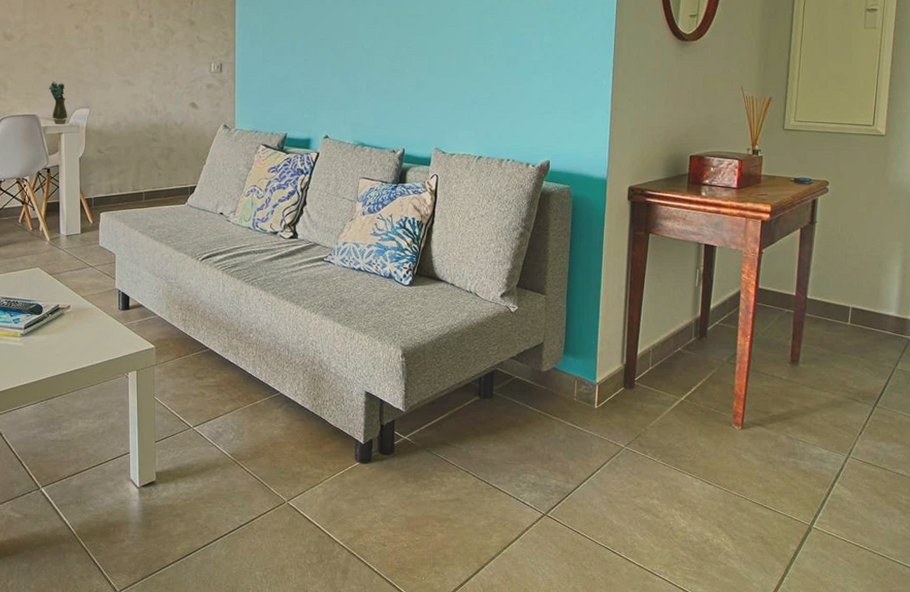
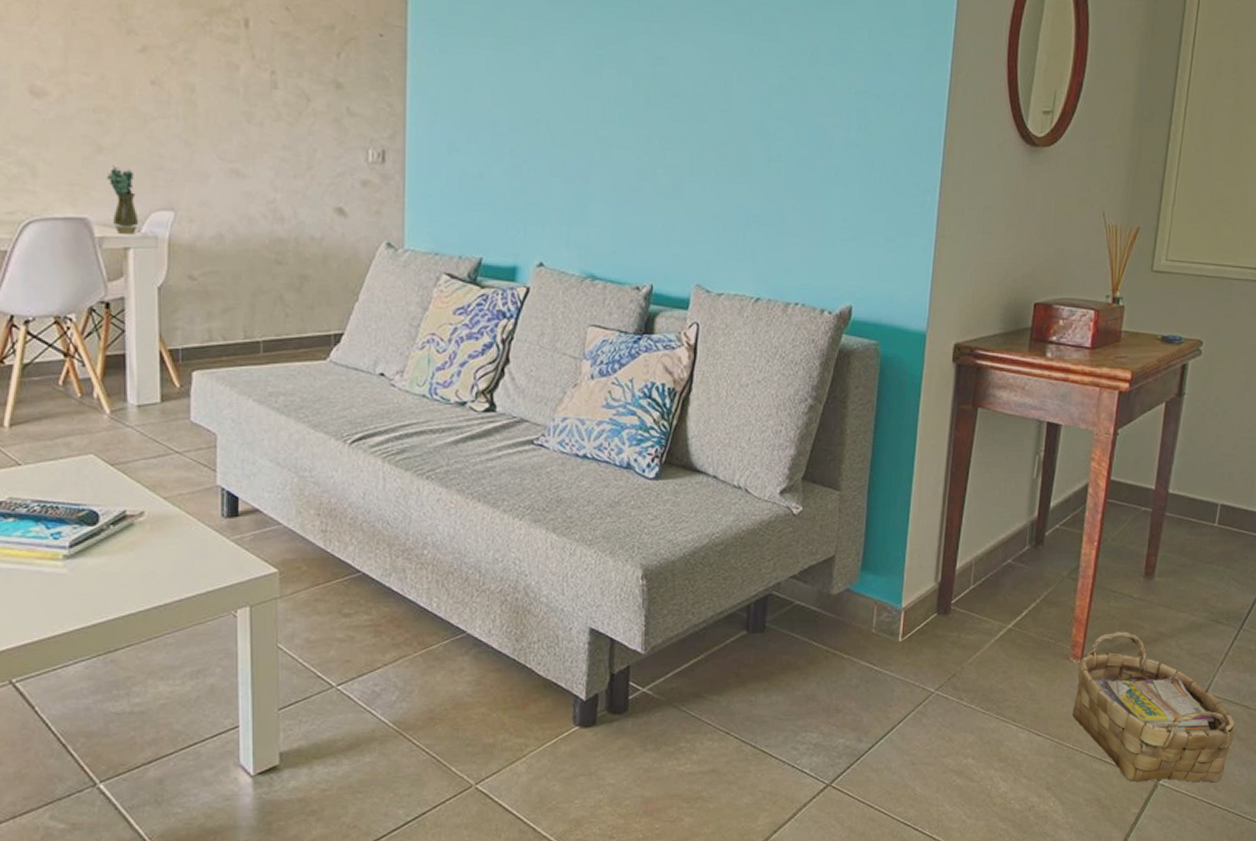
woven basket: none [736,405,875,529] -> present [1072,631,1235,783]

